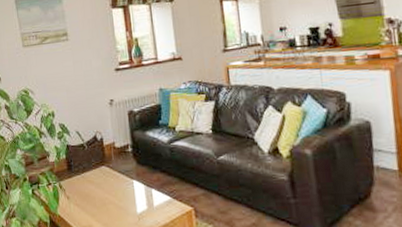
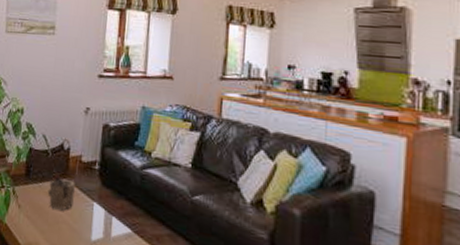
teapot: none [90,163,115,194] -> present [47,174,75,210]

